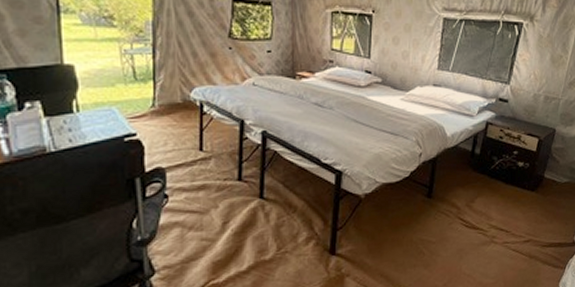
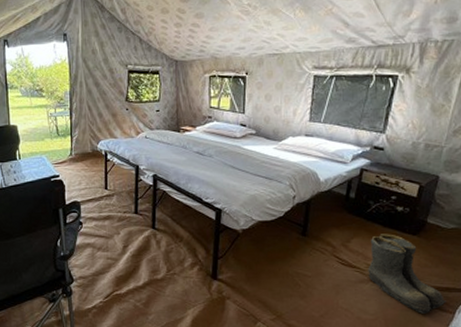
boots: none [490,191,558,272] -> present [368,234,446,314]

